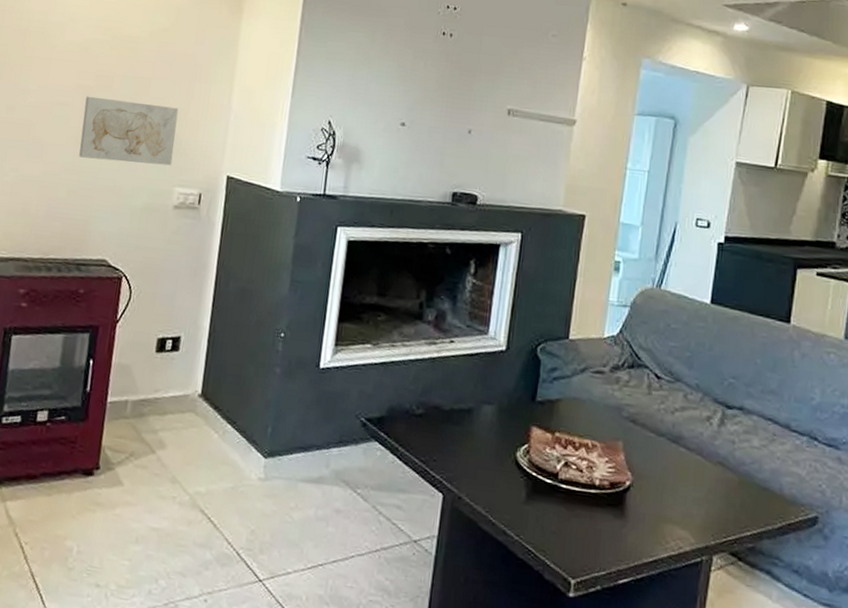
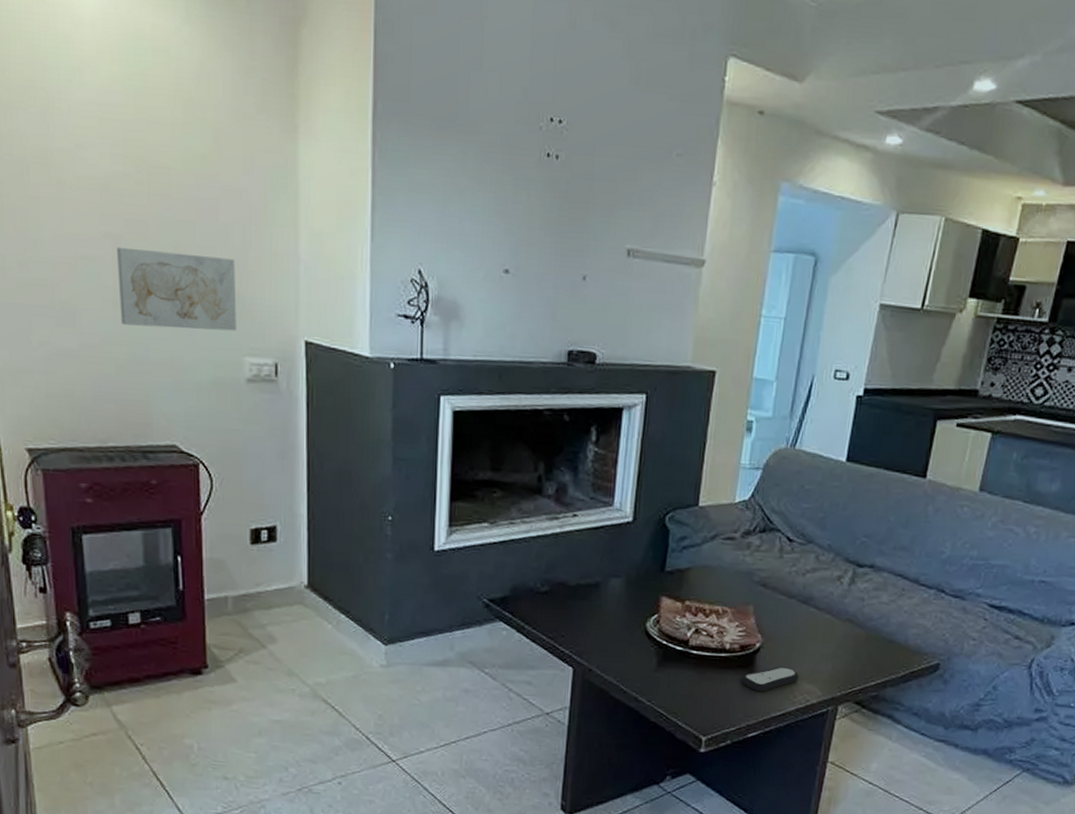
remote control: none [611,508,671,535] -> present [741,666,799,692]

